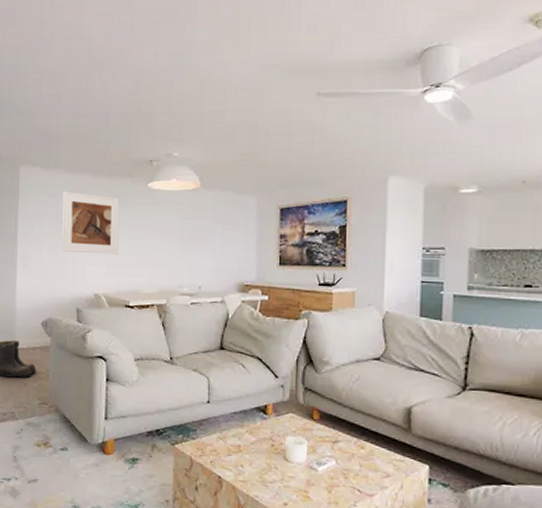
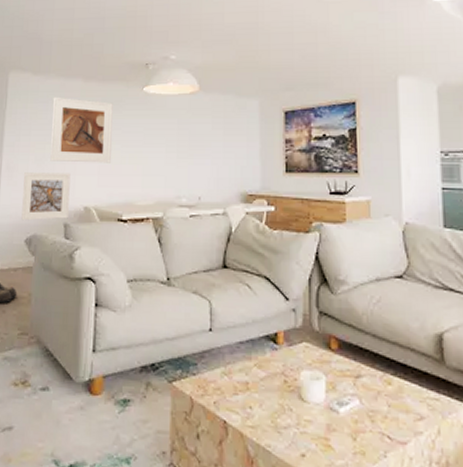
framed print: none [37,262,81,306] -> present [21,172,71,221]

